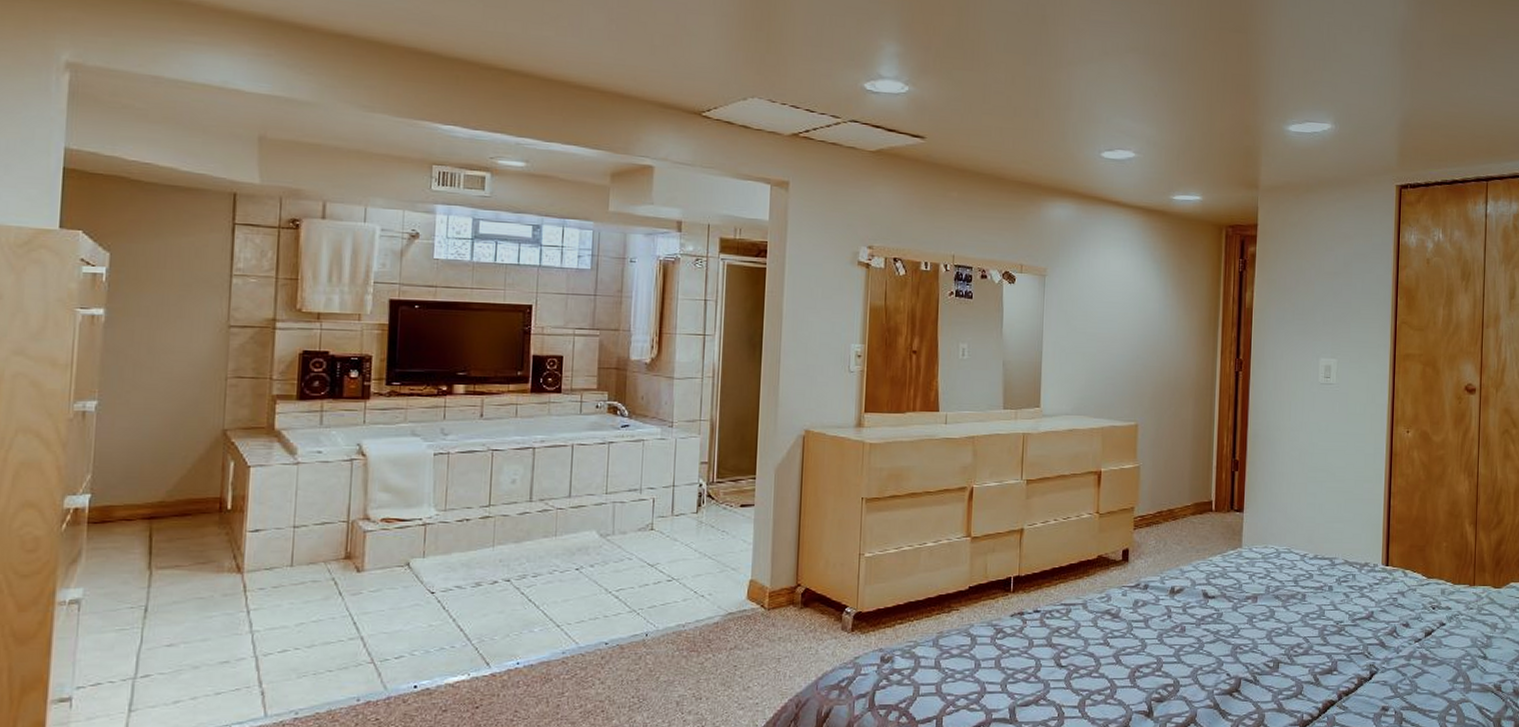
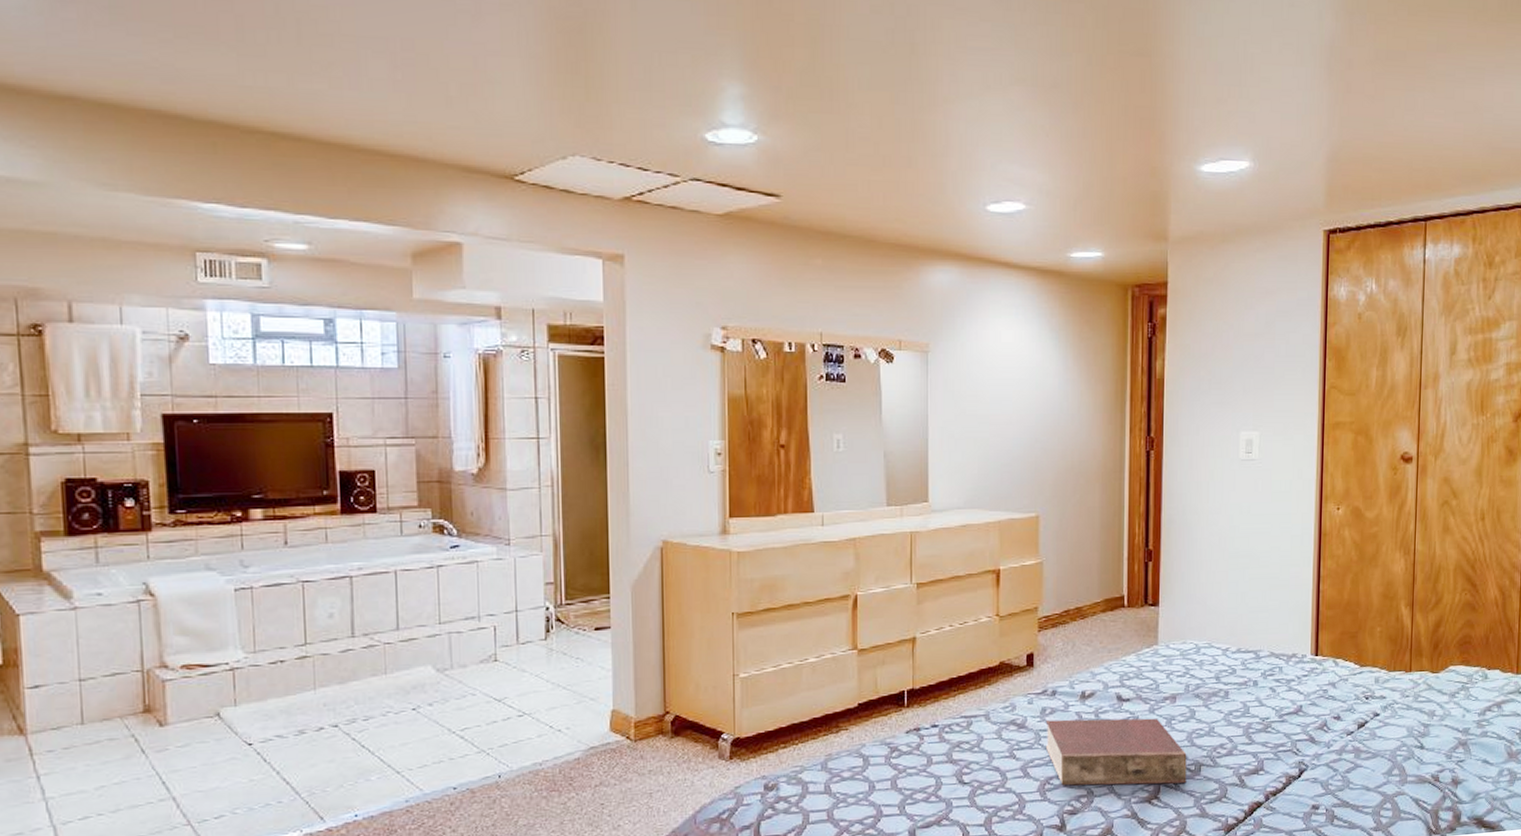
book: none [1136,612,1266,679] -> present [1045,718,1187,786]

